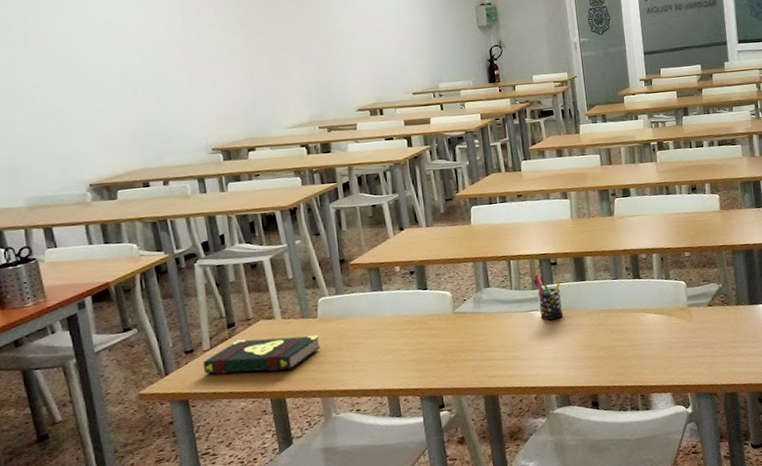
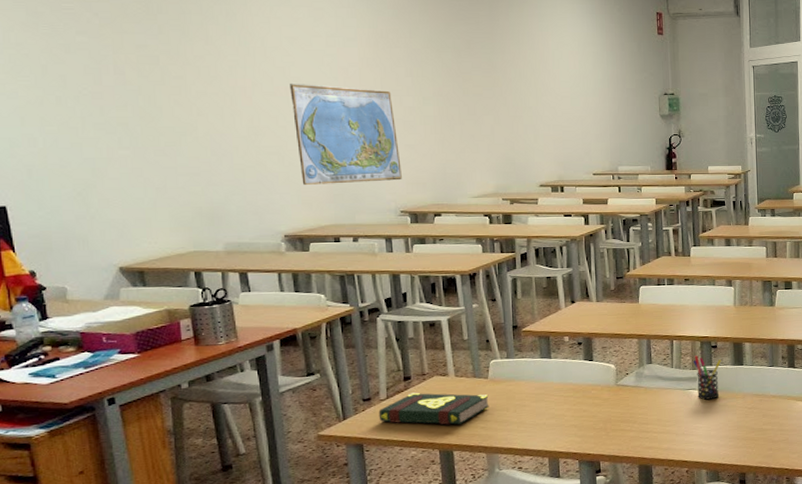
world map: none [85,23,211,131] -> present [290,83,402,186]

